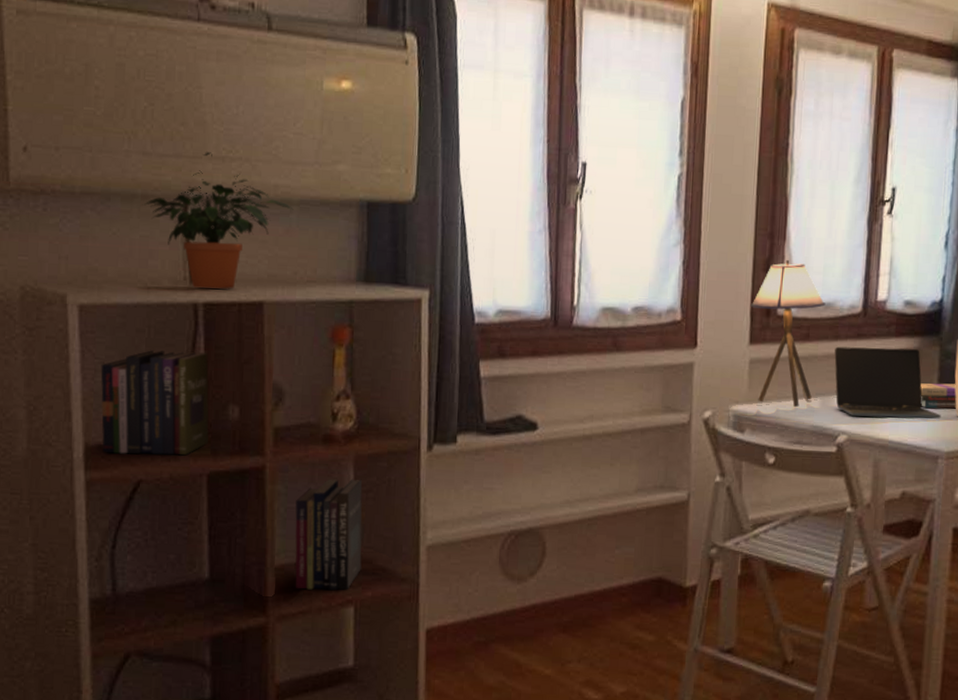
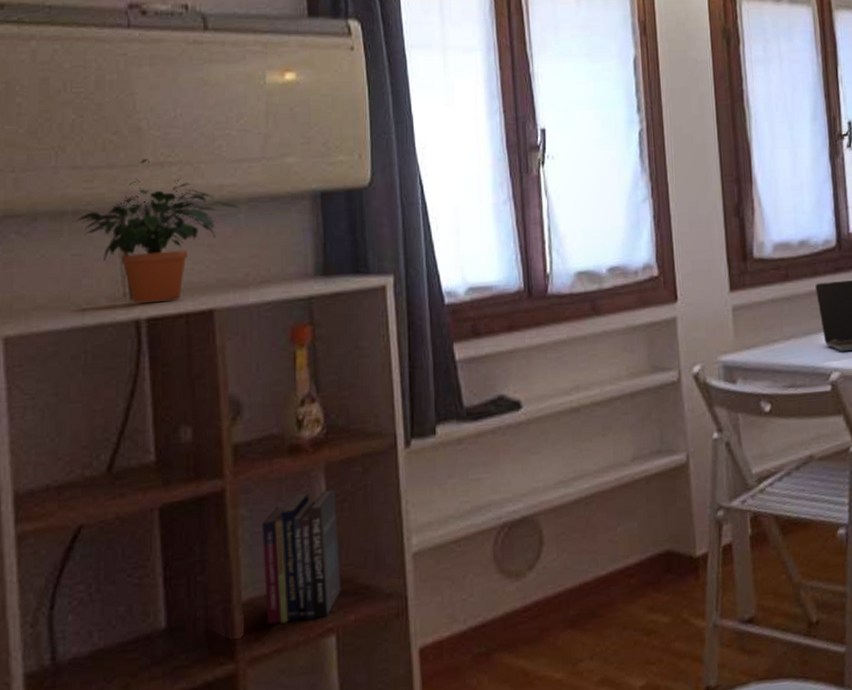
books: present [100,350,209,456] -> none [31,372,159,500]
table lamp: present [750,259,826,408] -> none [726,202,800,351]

